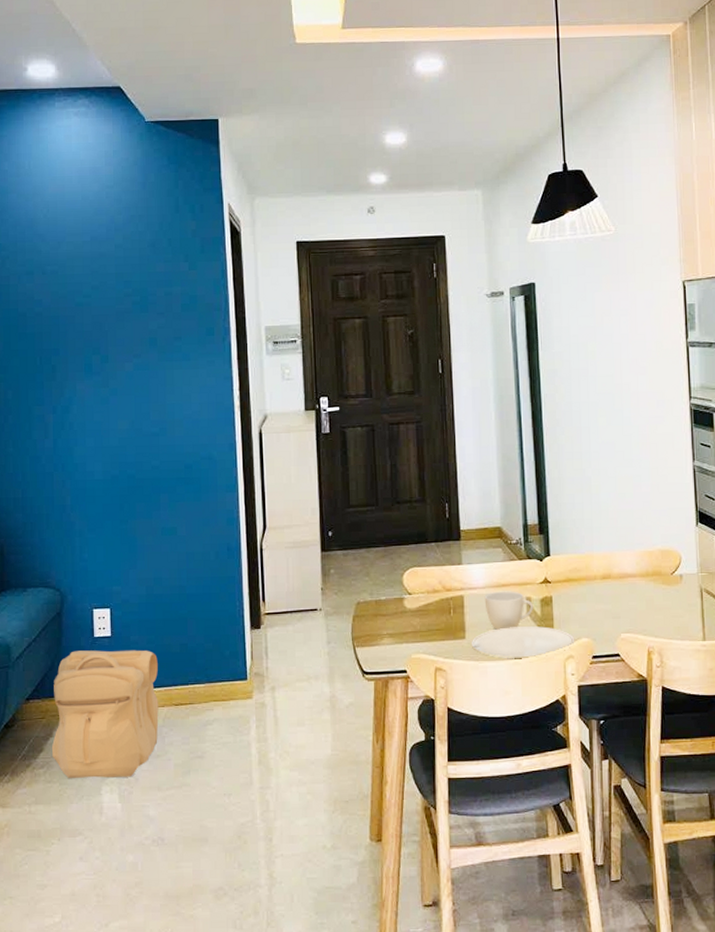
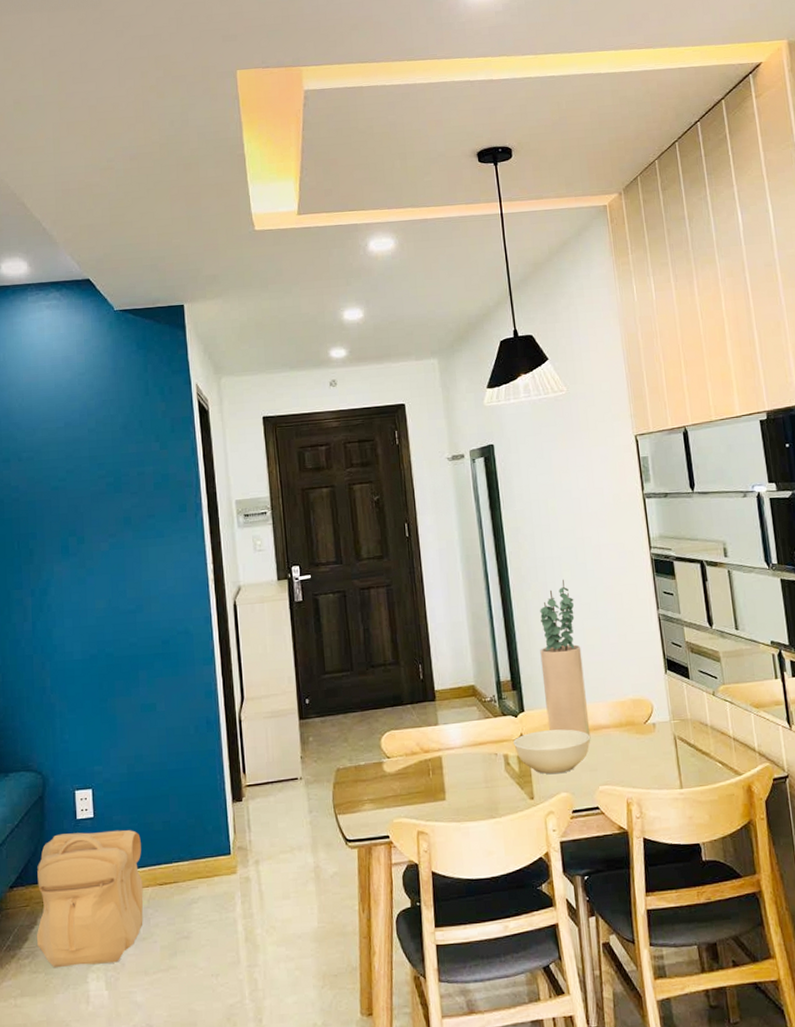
plate: present [472,626,575,658] -> none [452,783,554,818]
cup: present [484,591,534,630] -> none [462,749,512,789]
bowl: none [537,575,616,620] -> present [514,729,591,775]
vase: none [570,425,616,586] -> present [540,579,591,739]

